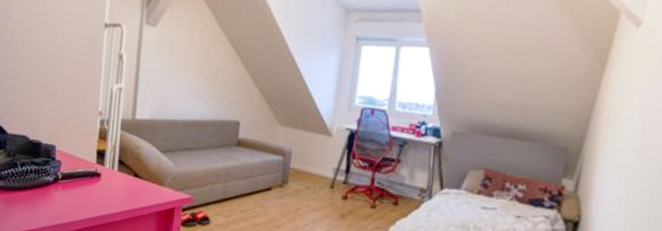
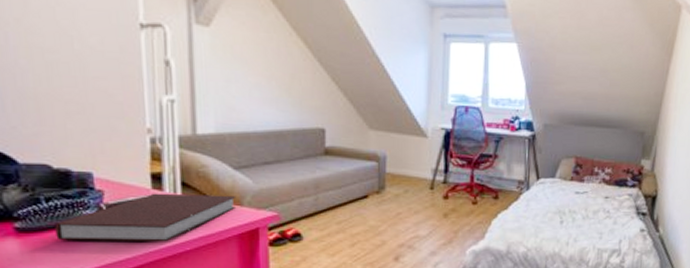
notebook: none [24,167,160,212] -> present [55,193,237,242]

